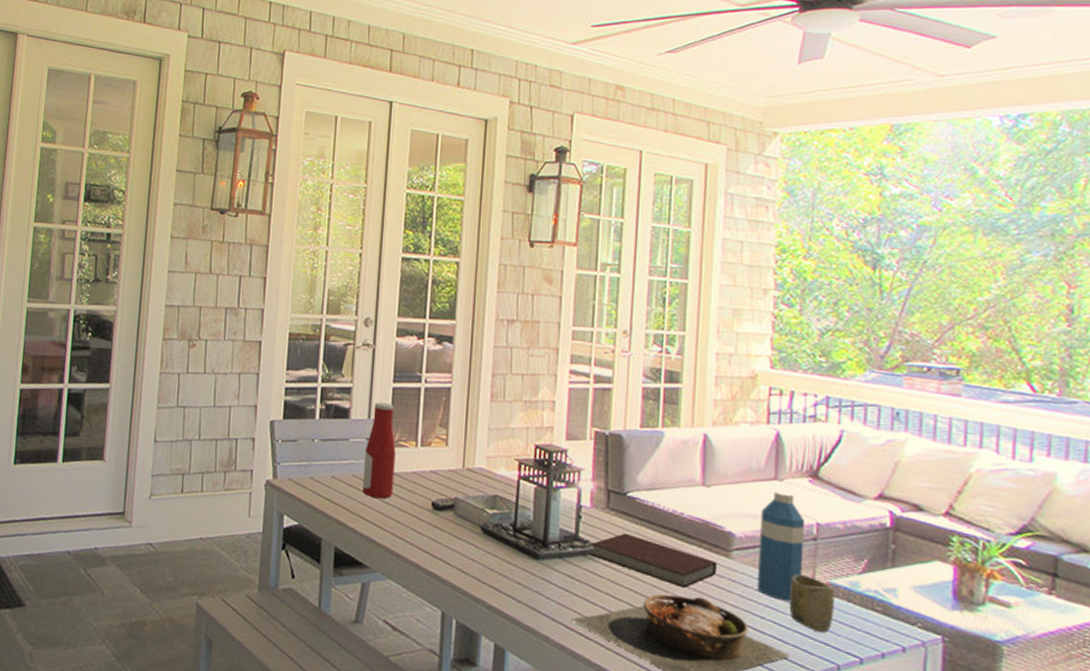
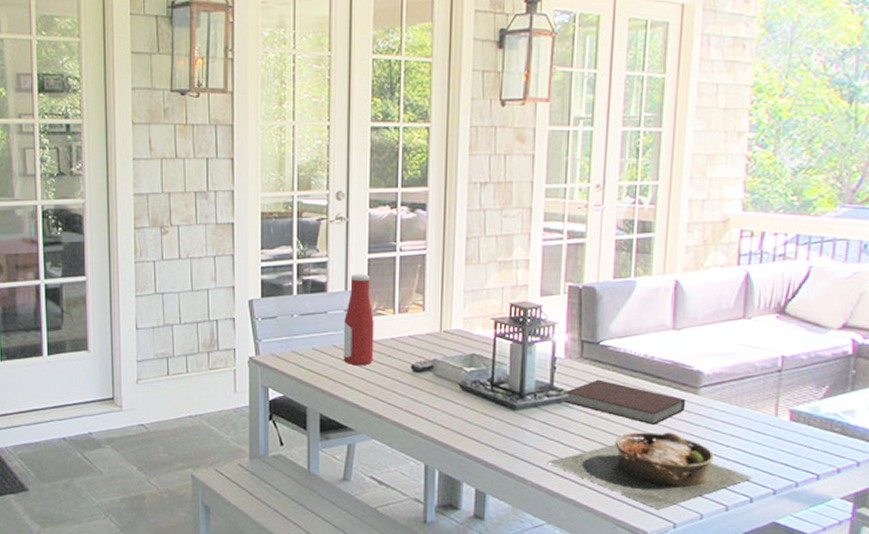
water bottle: present [757,490,806,602] -> none [723,328,771,429]
cup: present [789,573,834,633] -> none [752,403,796,455]

